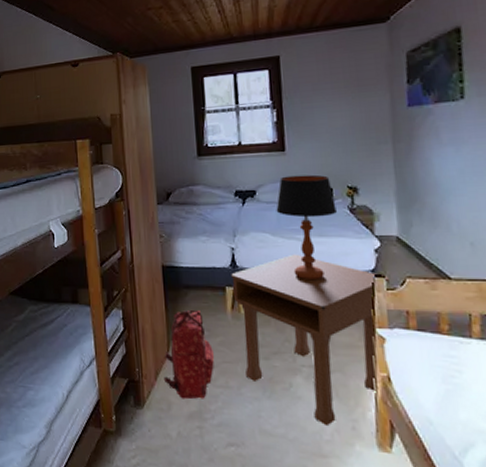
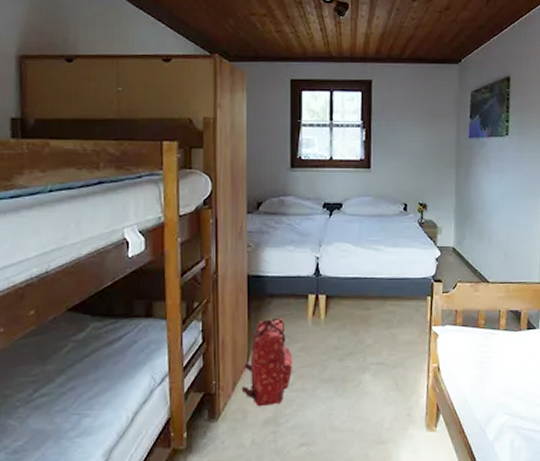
nightstand: present [231,254,389,425] -> none [314,262,445,415]
table lamp: present [276,174,338,281] -> none [359,191,410,287]

